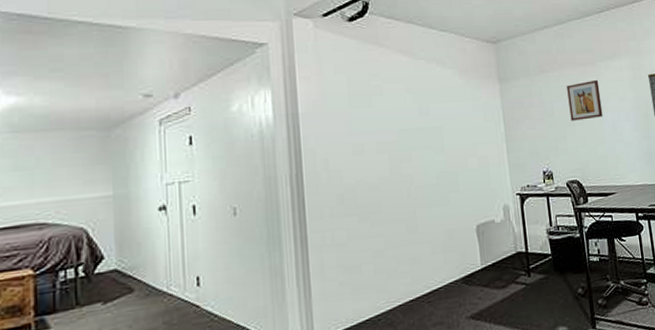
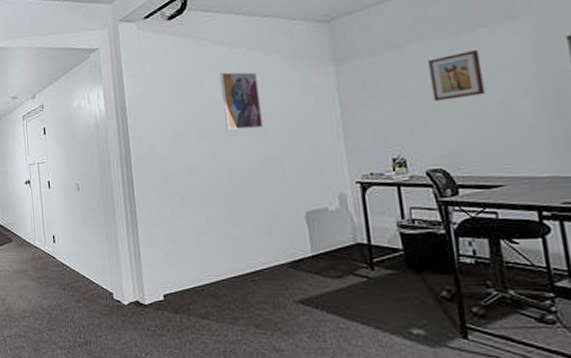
wall art: none [399,83,441,143] -> present [219,72,264,130]

